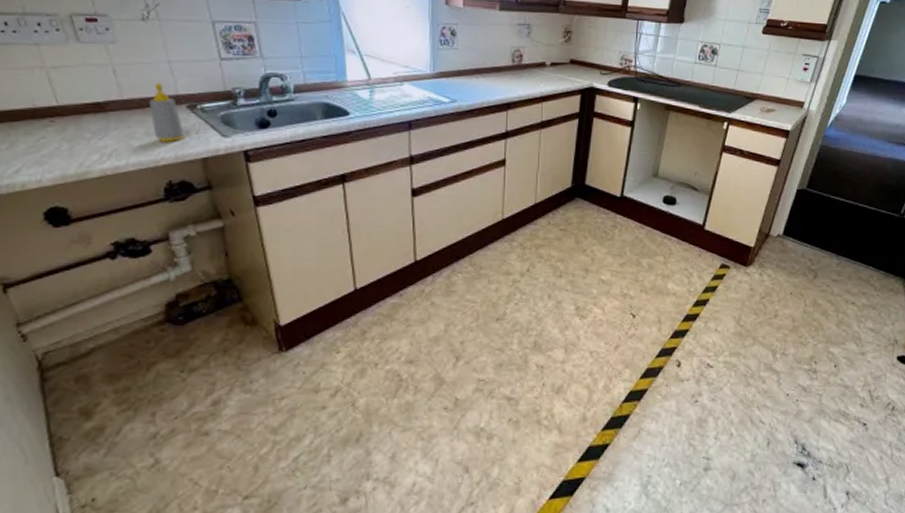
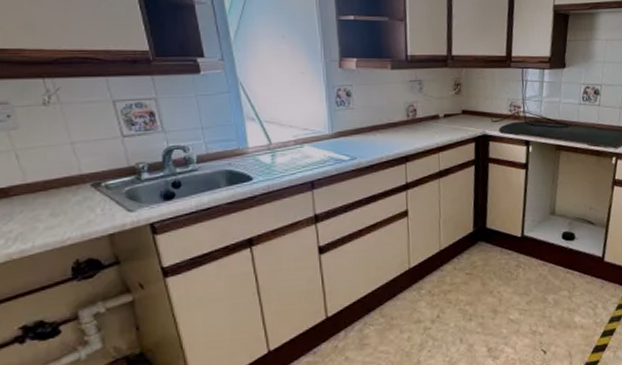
soap bottle: present [148,82,184,142] -> none [53,164,89,222]

